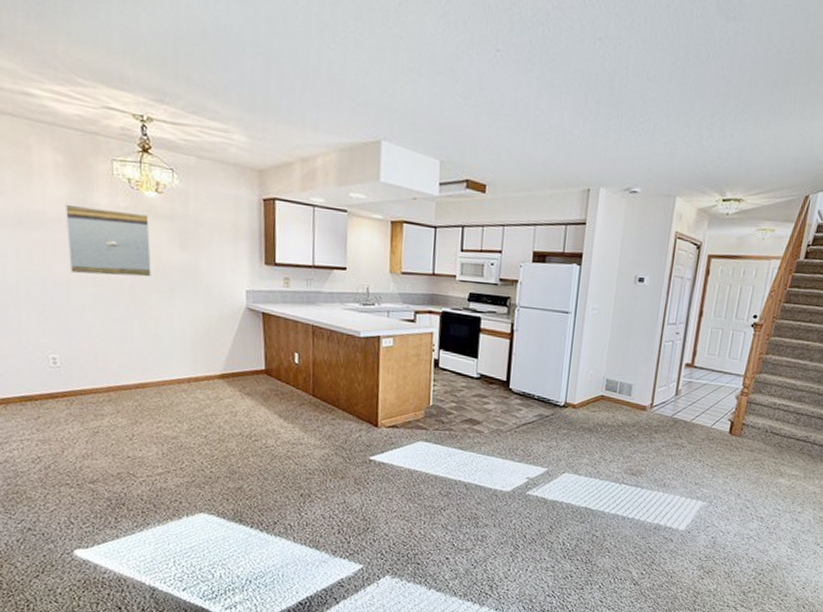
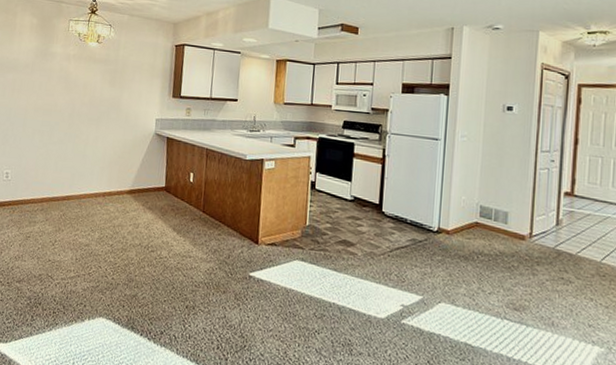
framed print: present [64,204,151,278] -> none [28,53,90,109]

